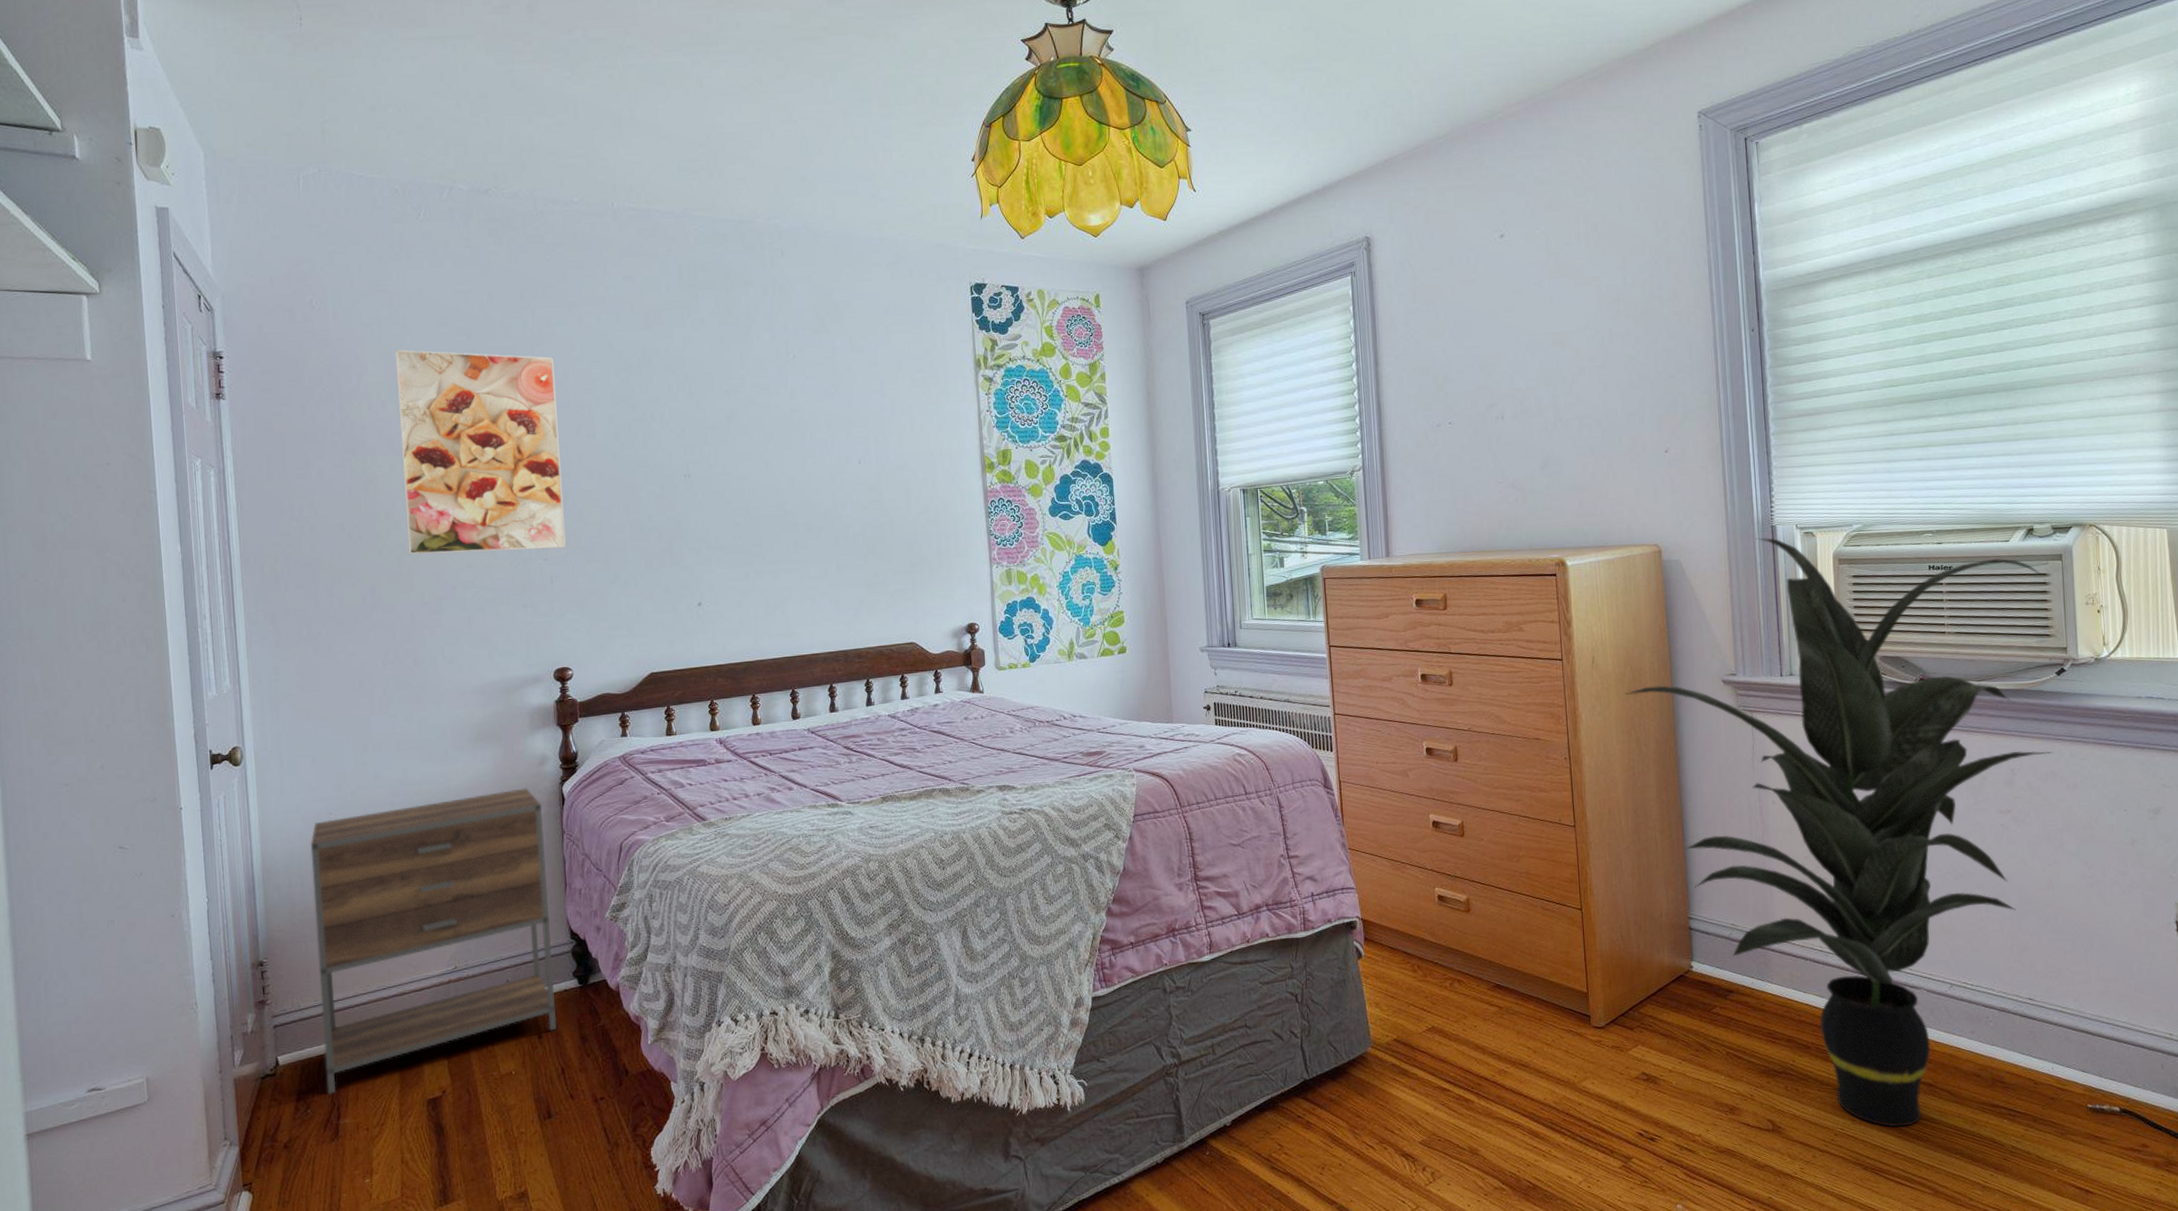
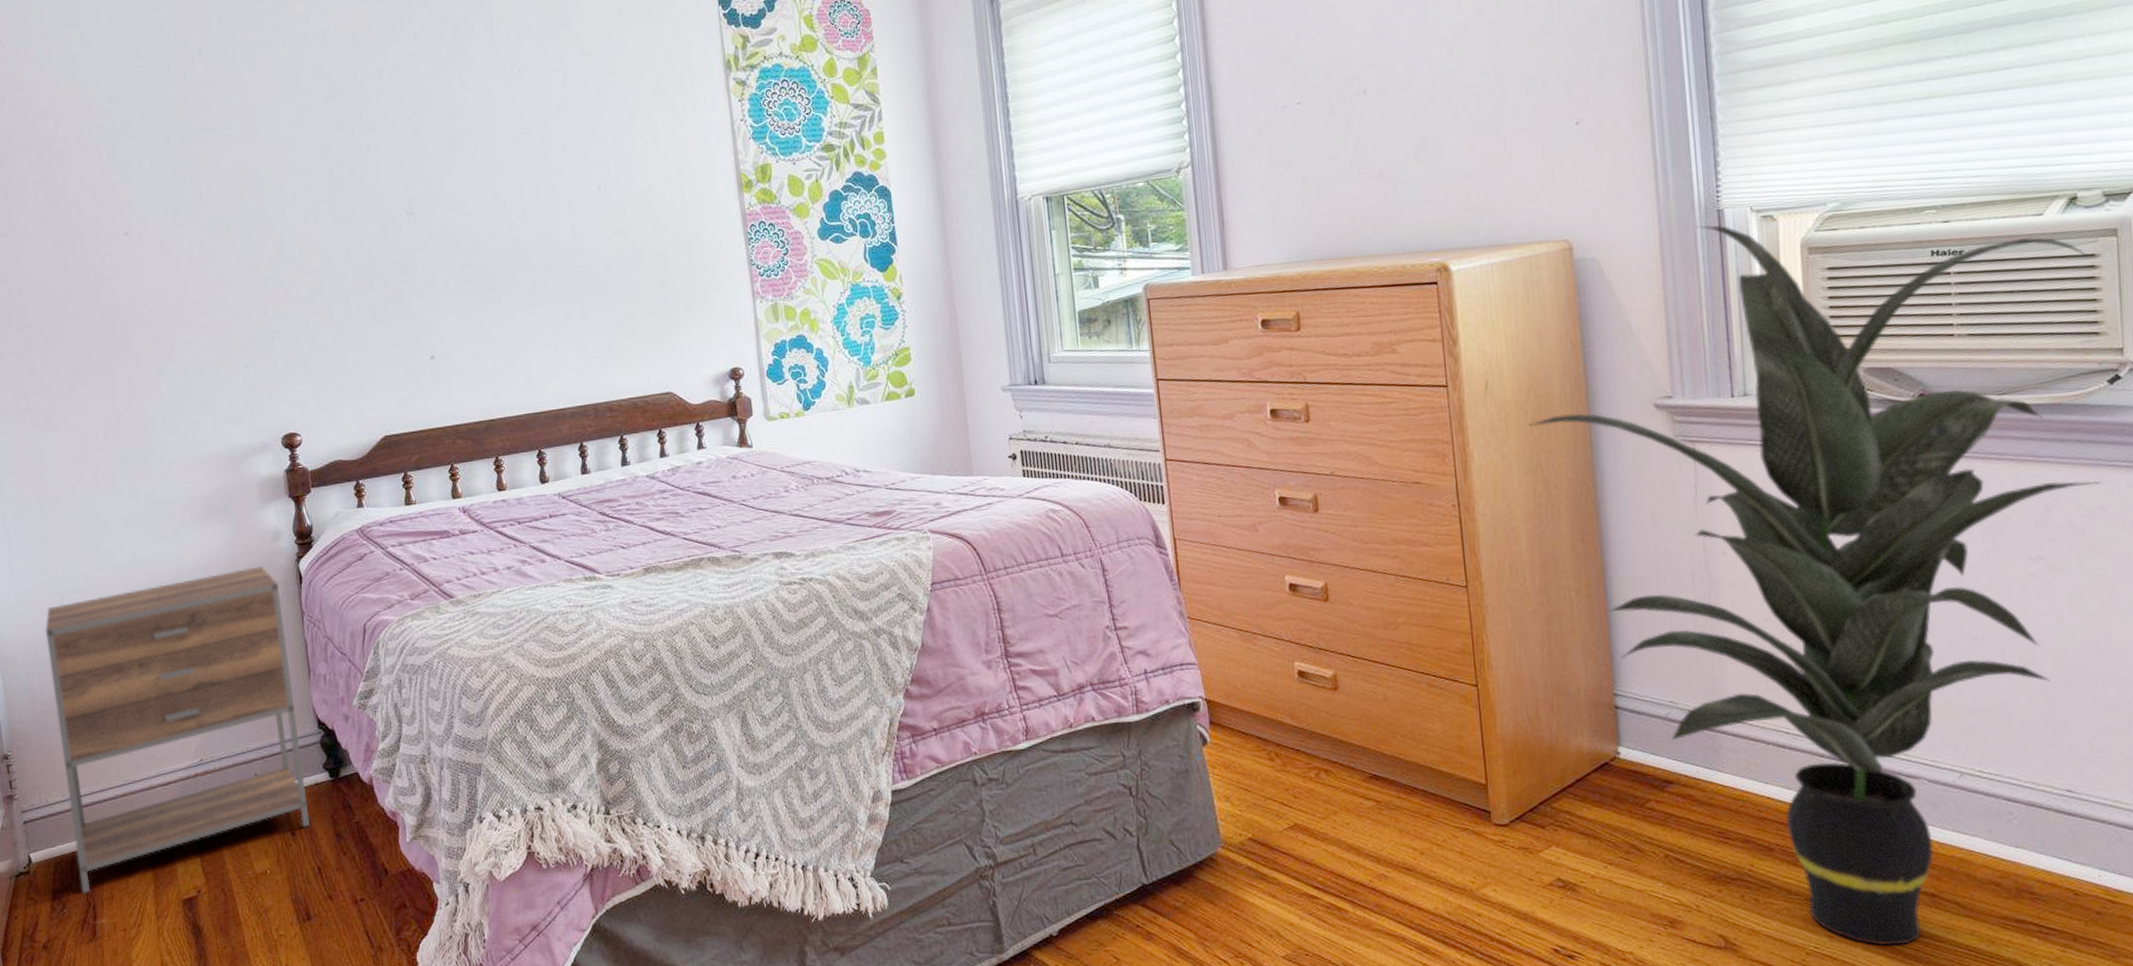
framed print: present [395,349,566,555] -> none [91,86,285,315]

